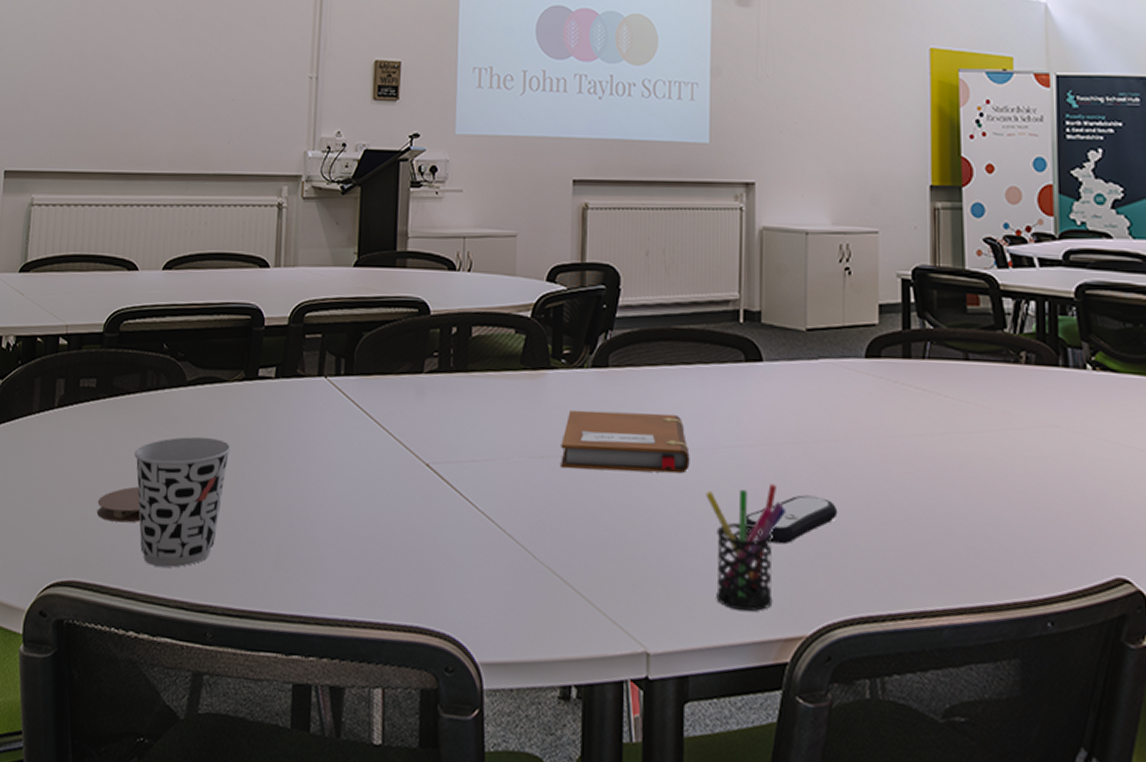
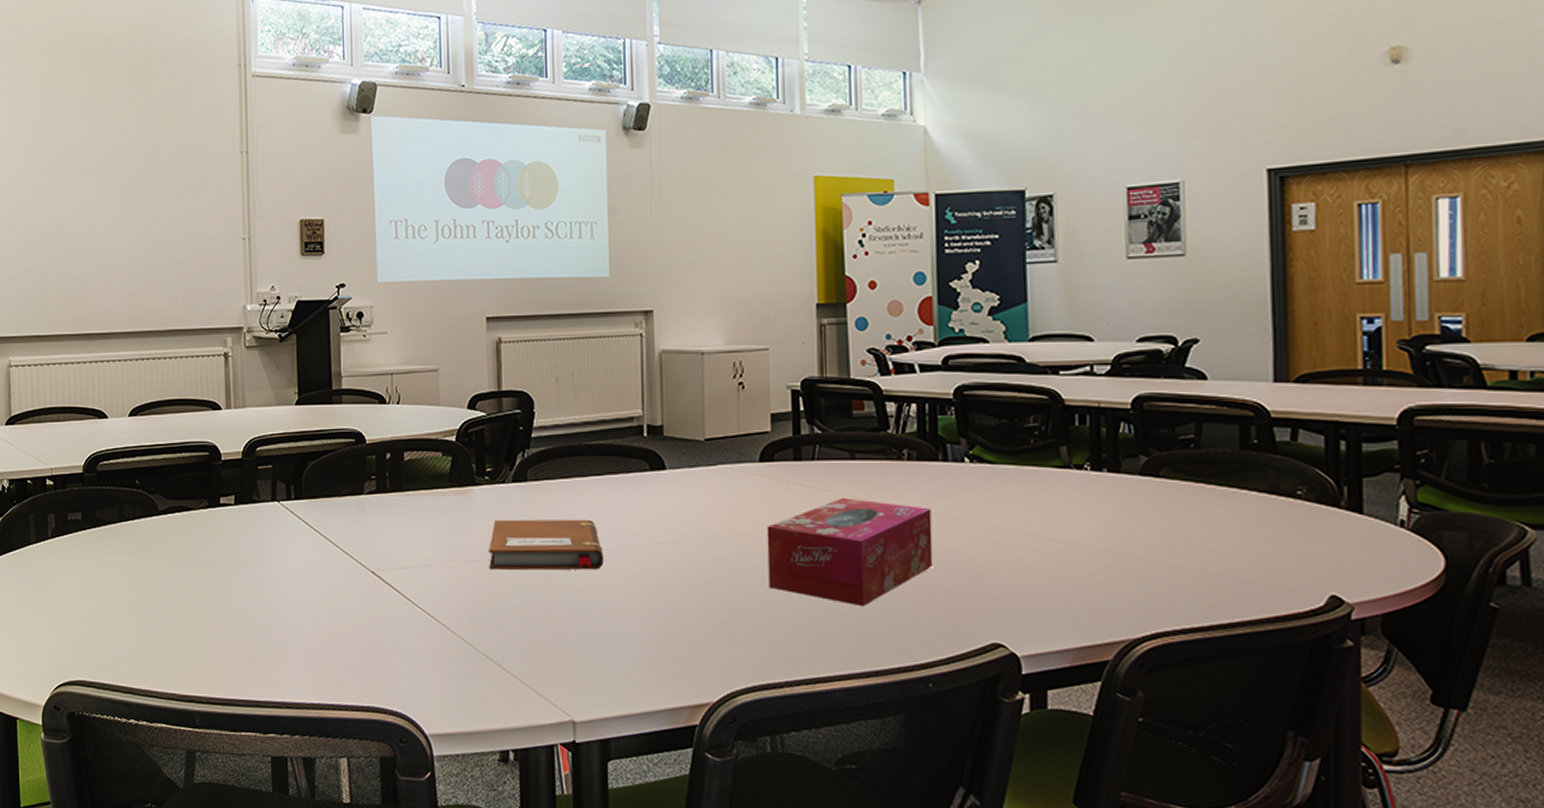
coaster: present [96,486,141,523] -> none [93,601,131,631]
cup: present [134,436,232,568] -> none [120,557,203,667]
pen holder: present [706,484,786,612] -> none [619,575,692,684]
remote control: present [746,494,838,545] -> none [656,583,738,626]
tissue box: none [871,402,1053,529] -> present [767,497,933,606]

